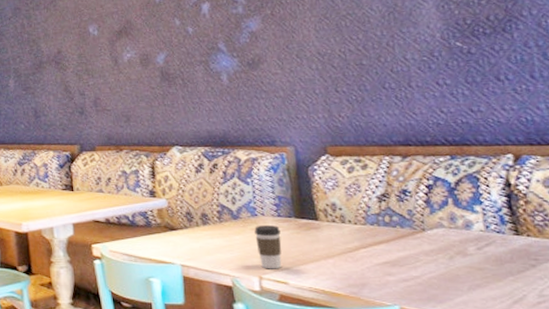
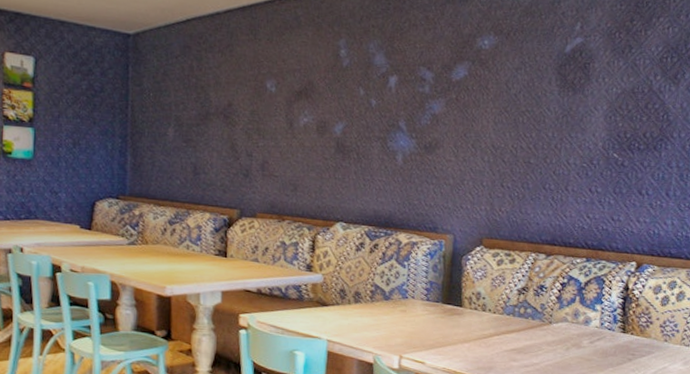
coffee cup: present [254,224,282,269] -> none [402,307,427,350]

